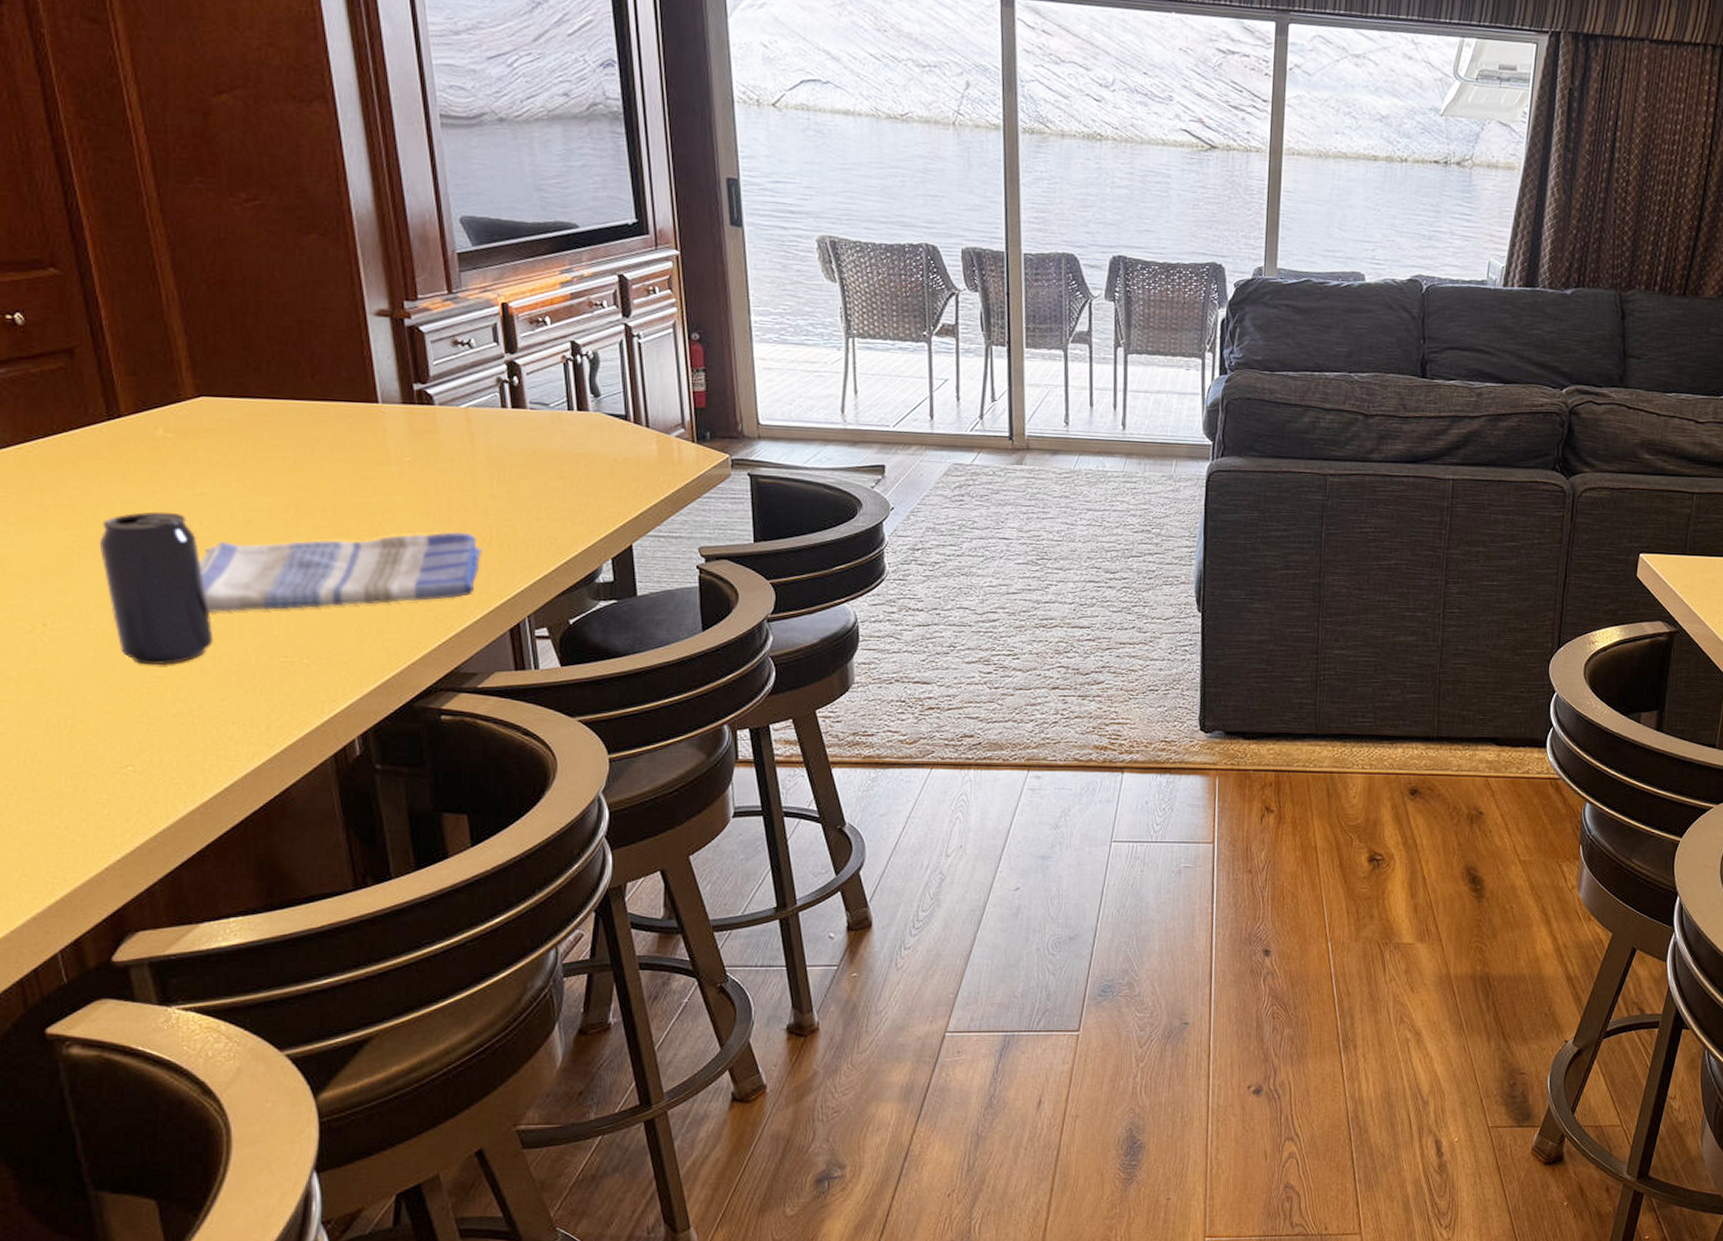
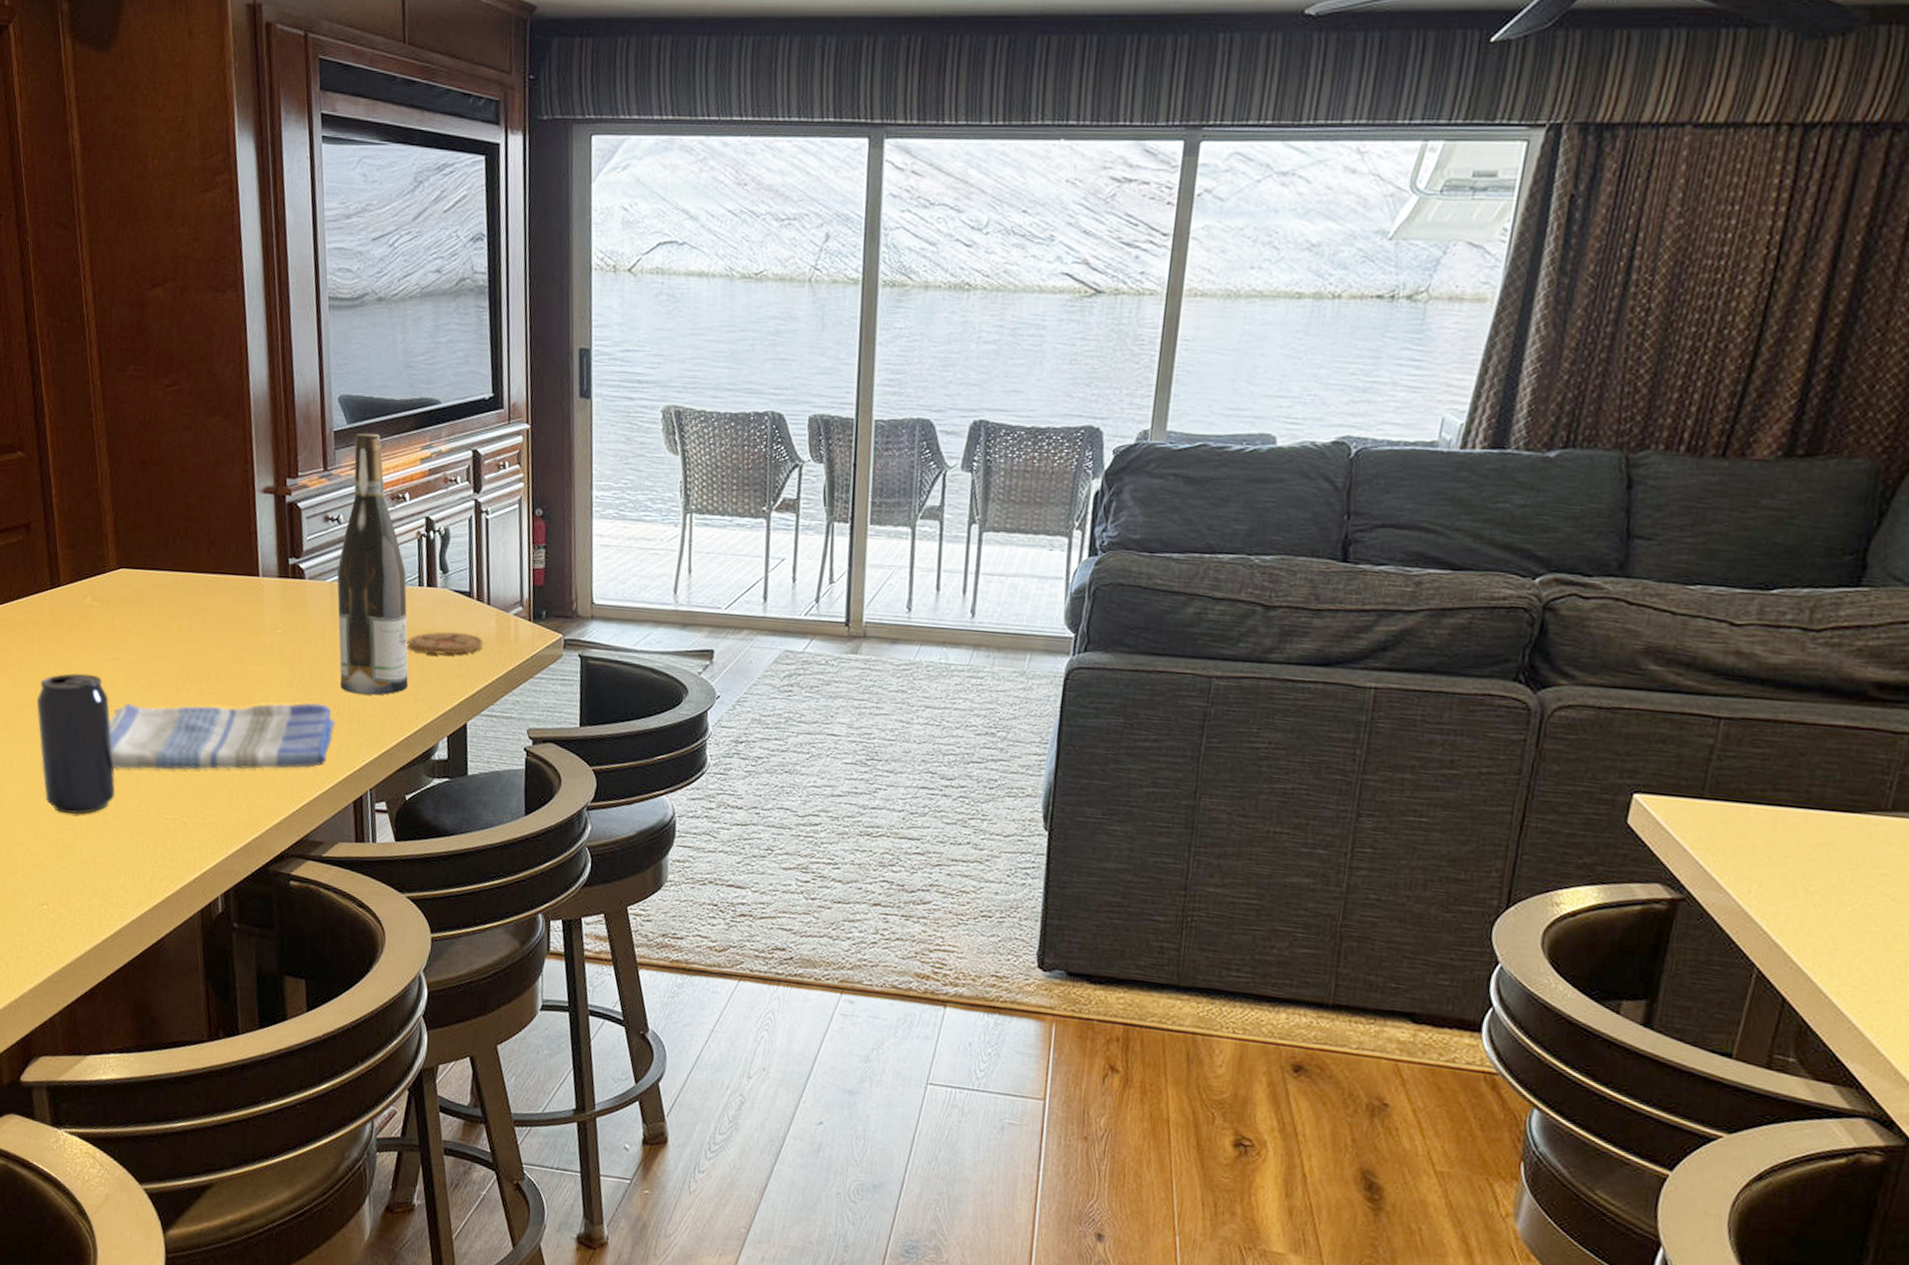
wine bottle: none [473,255,563,521] -> present [337,433,409,695]
coaster: none [559,454,644,479] -> present [407,631,483,655]

